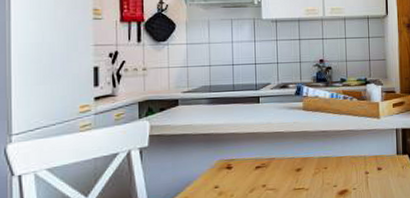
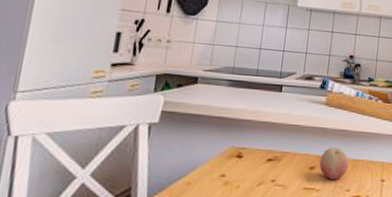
fruit: none [304,148,334,178] -> present [319,147,350,180]

